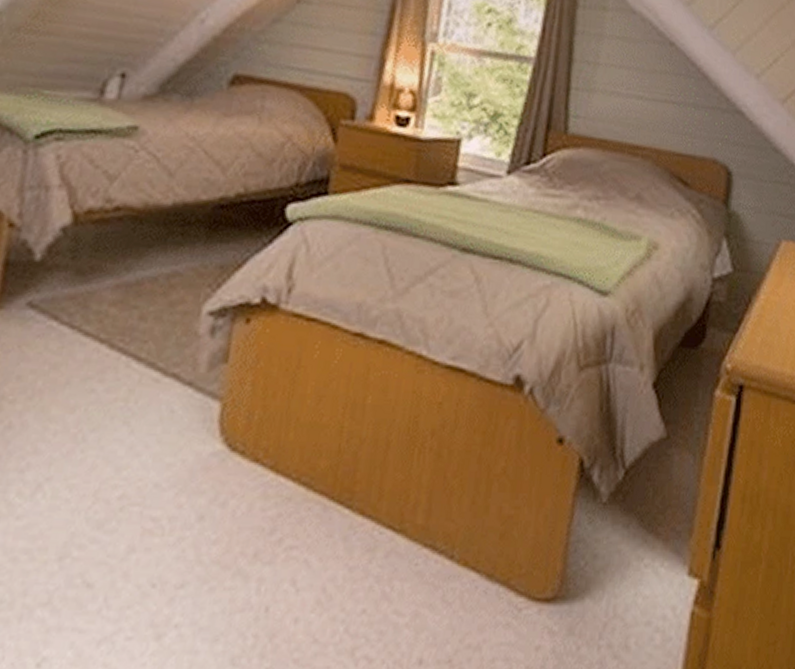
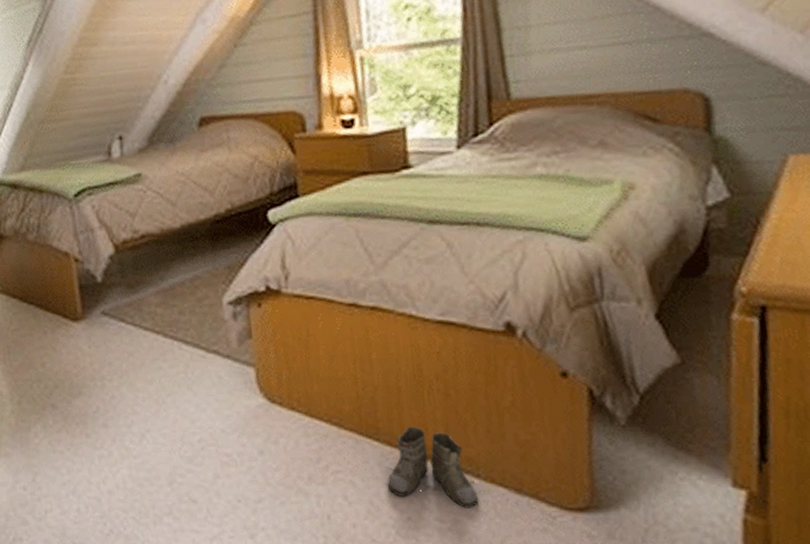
boots: none [347,491,447,598] -> present [385,426,479,508]

